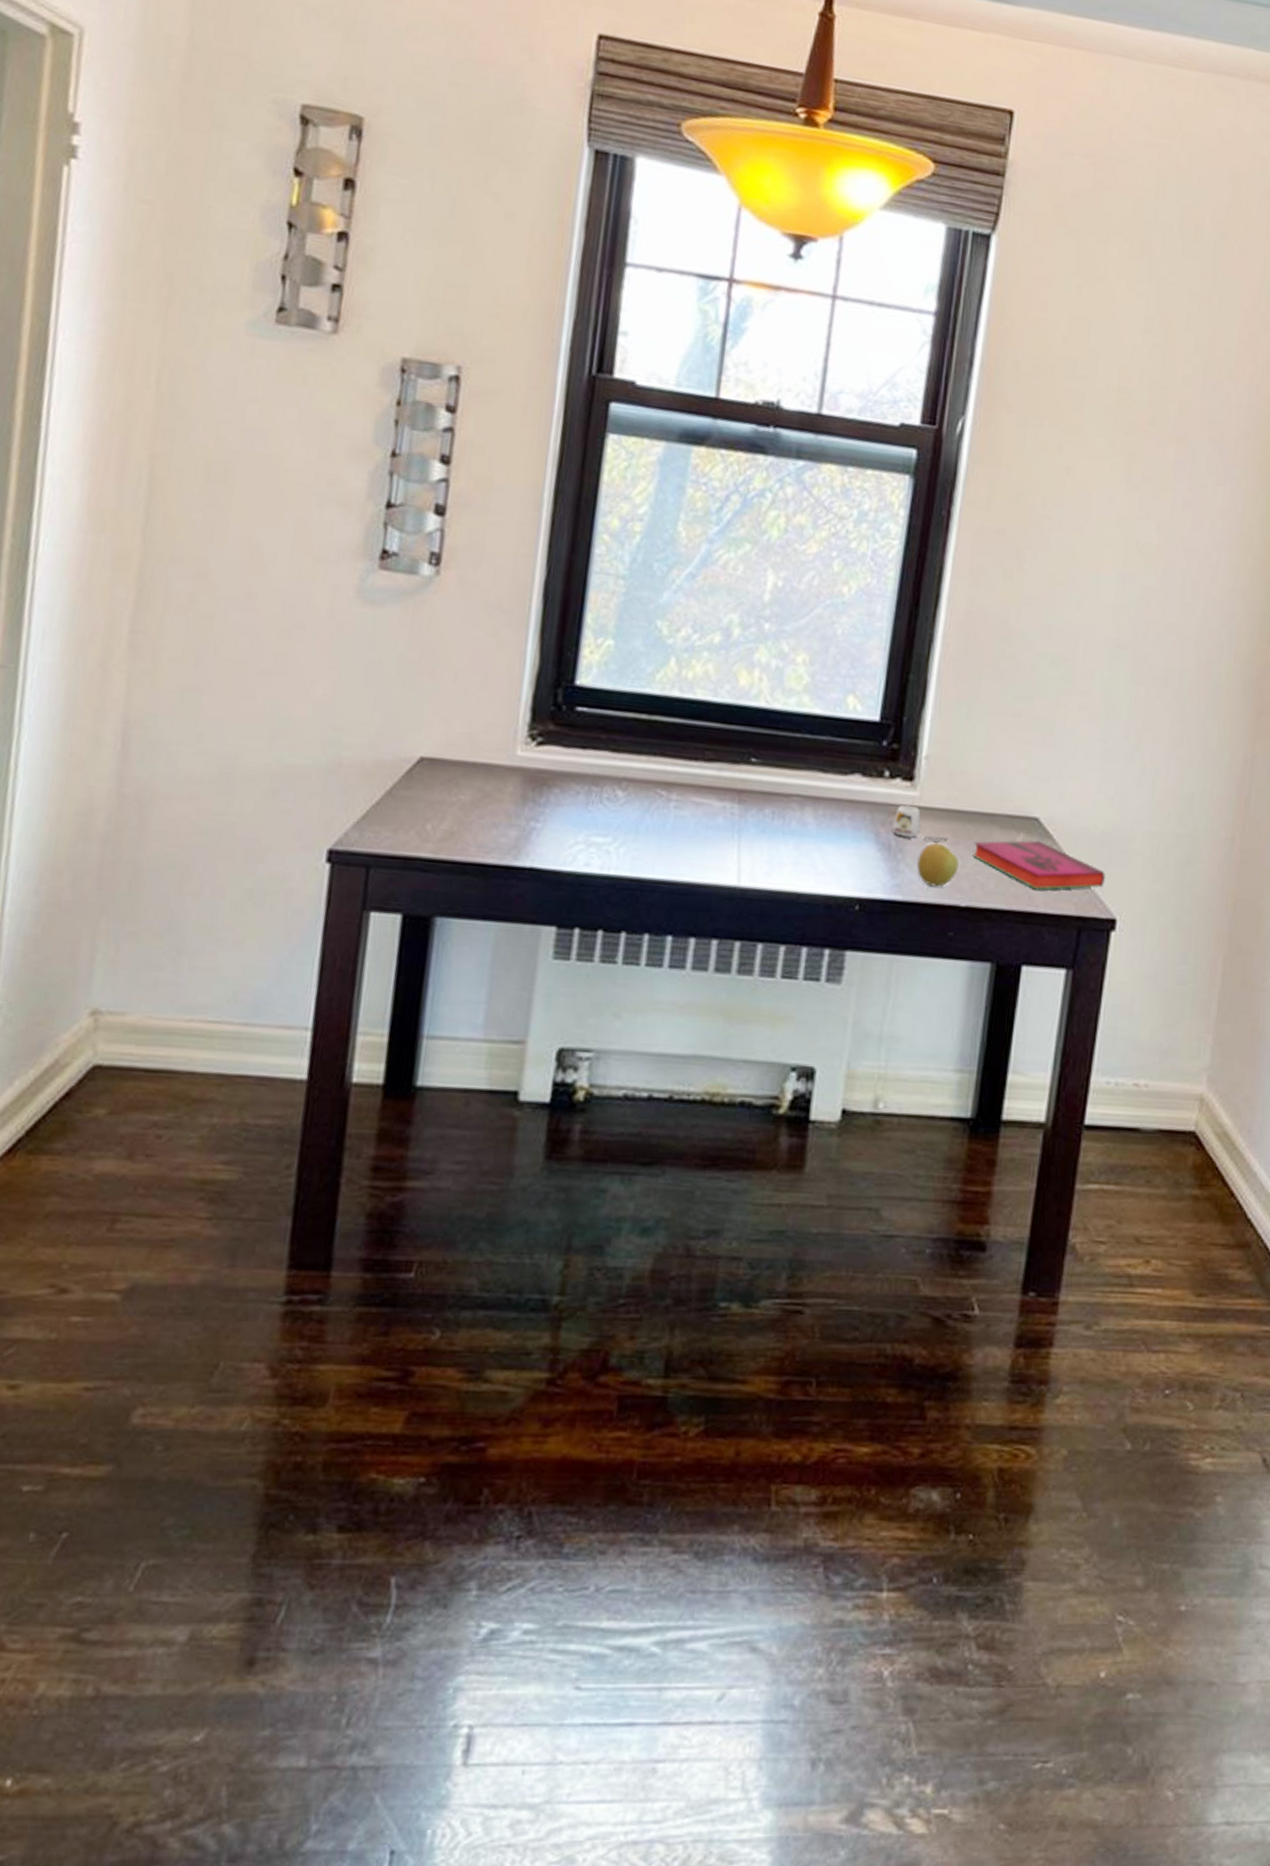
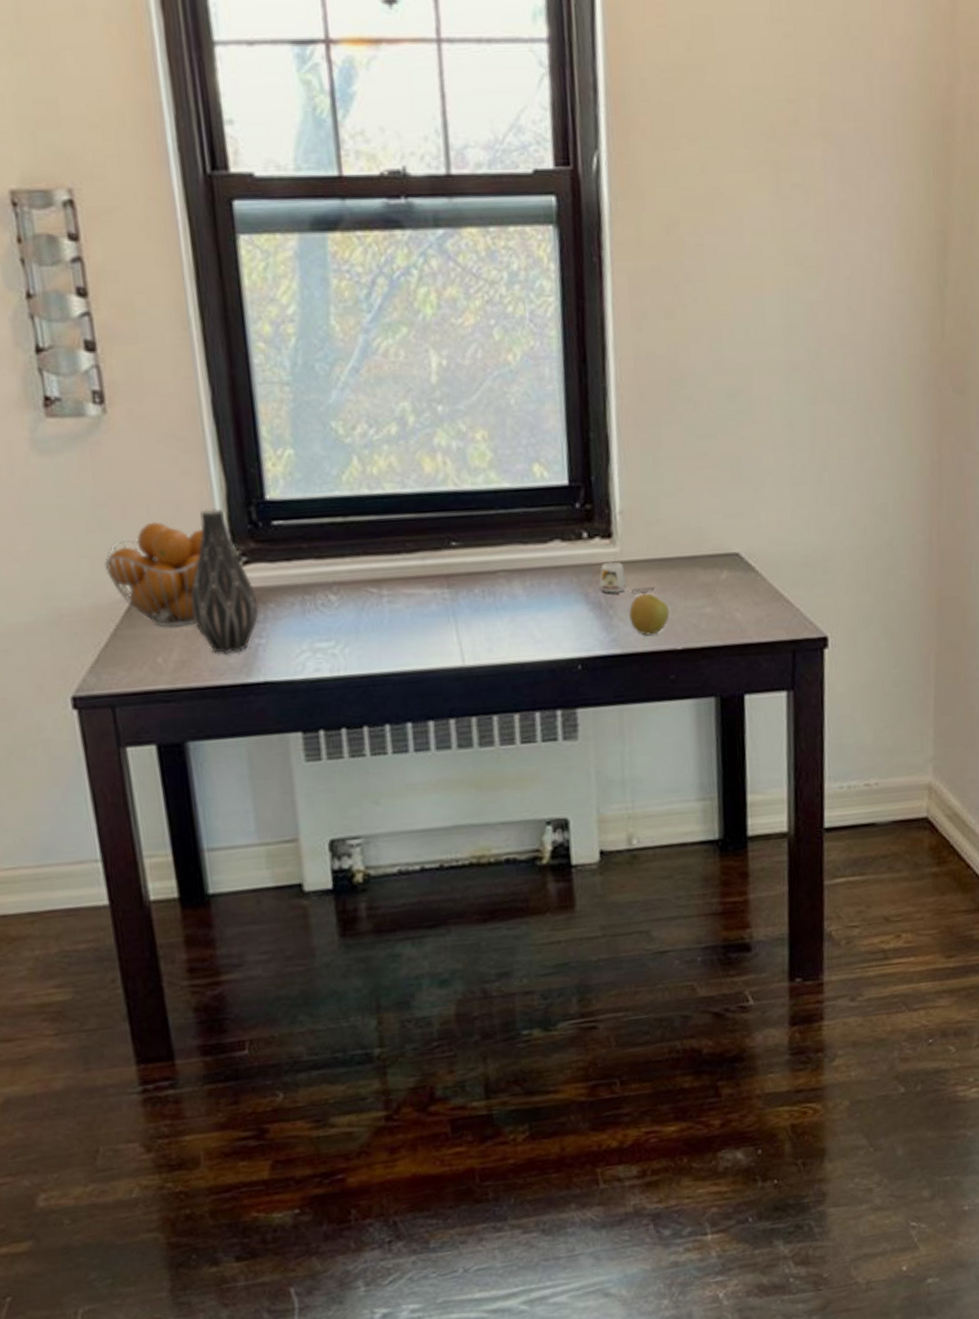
fruit basket: none [397,687,536,797] -> present [104,522,239,628]
vase: none [473,684,543,834] -> present [190,508,259,654]
hardback book: present [972,840,1106,890] -> none [680,574,813,622]

